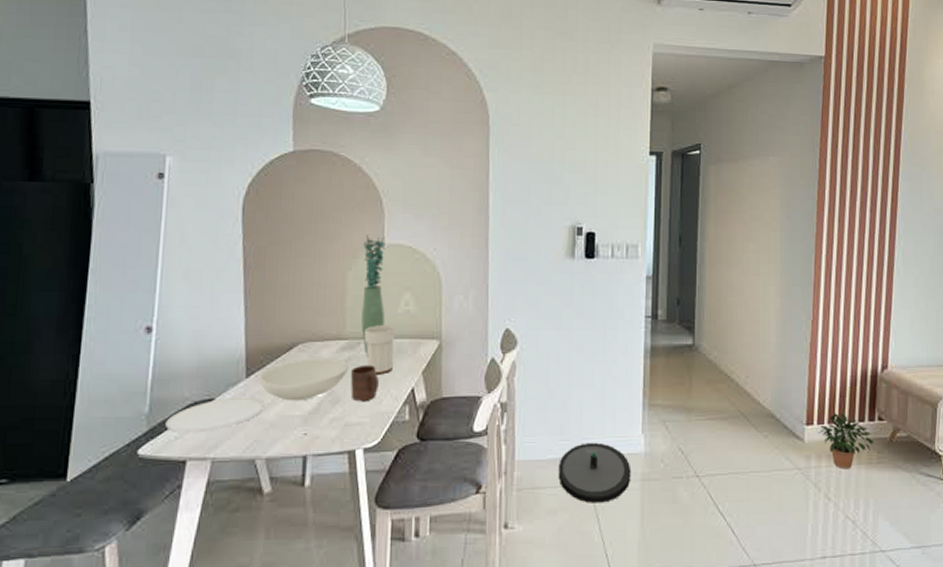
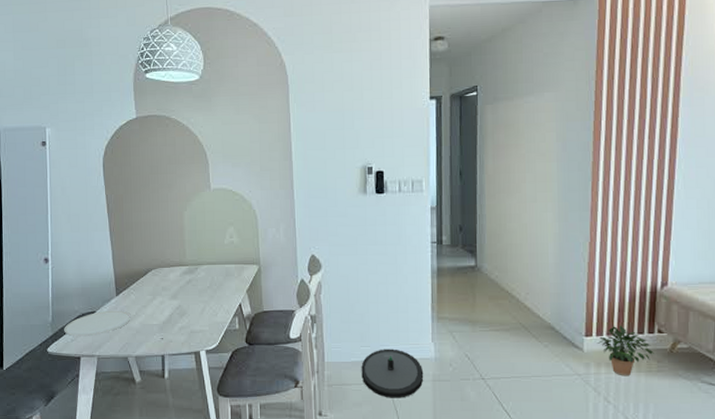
bowl: present [258,358,349,401] -> none [125,281,190,313]
cup: present [350,364,379,402] -> none [191,285,214,314]
vase: present [361,235,386,357] -> none [194,182,216,279]
cup: present [364,324,396,375] -> none [200,253,224,293]

